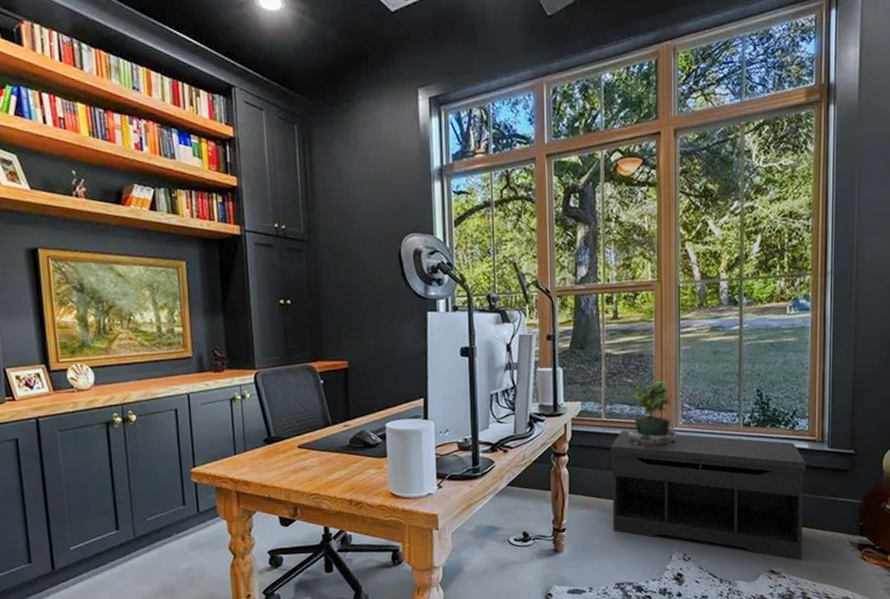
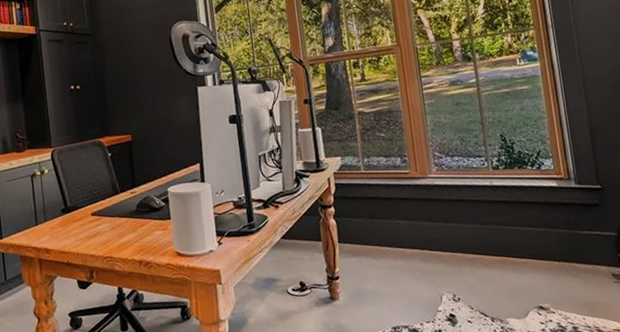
bench: present [611,430,806,561] -> none [372,180,568,296]
potted plant: present [628,380,677,448] -> none [386,132,432,196]

